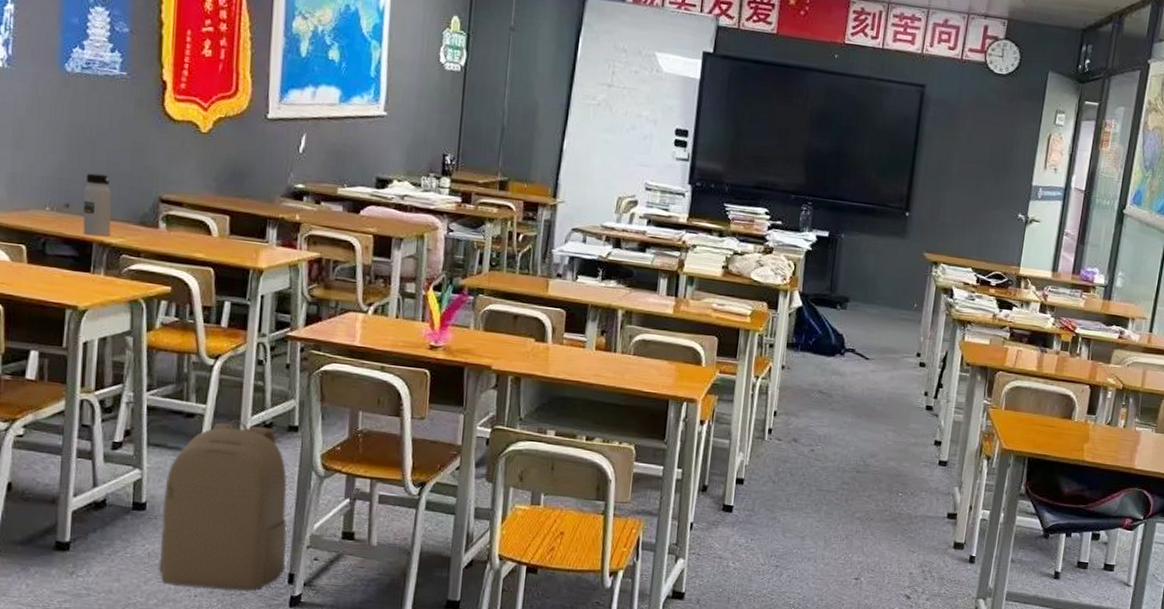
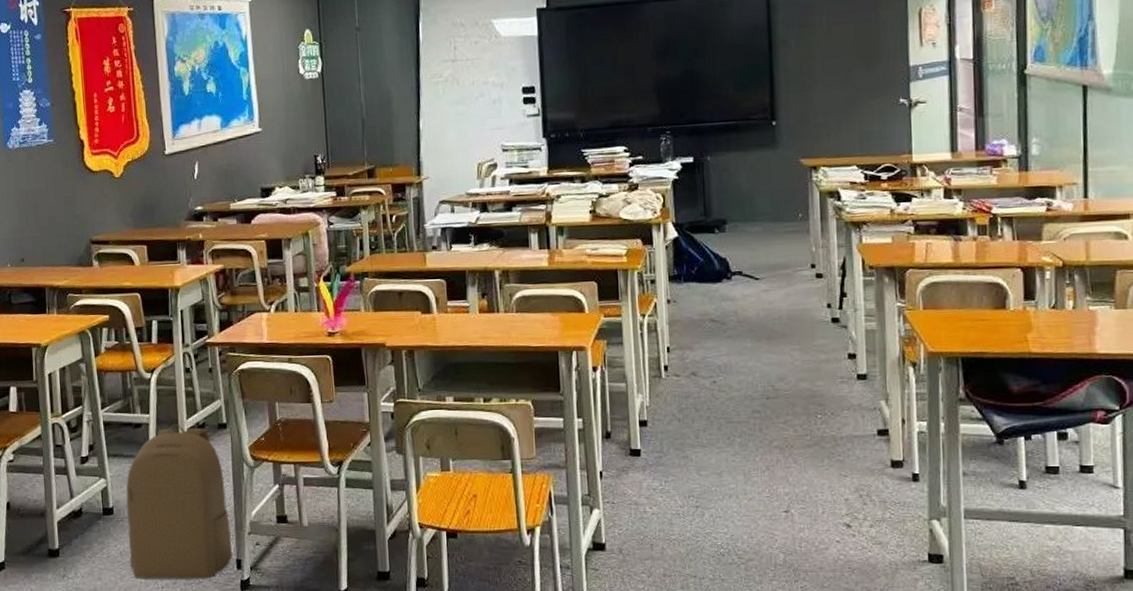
water bottle: present [82,173,112,237] -> none [33,228,58,282]

